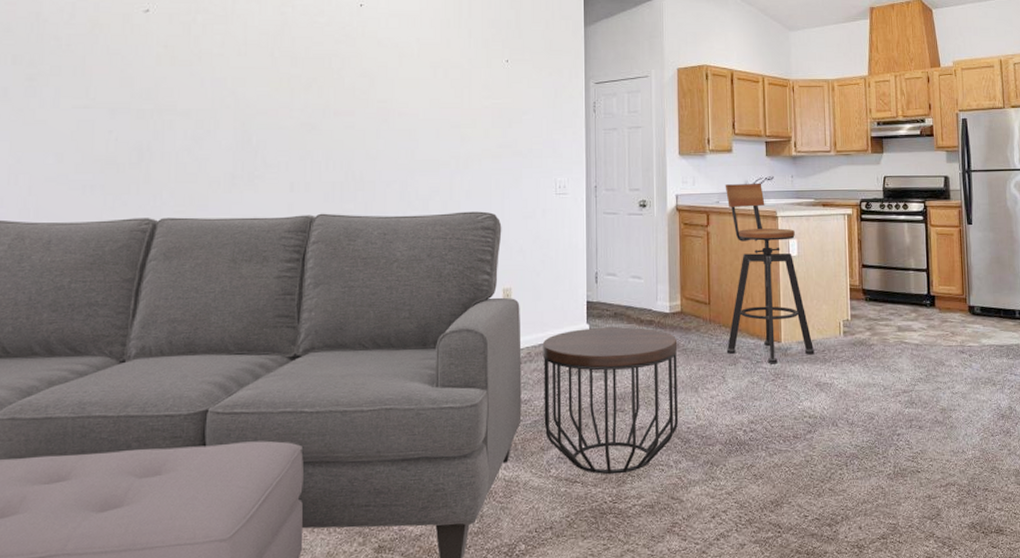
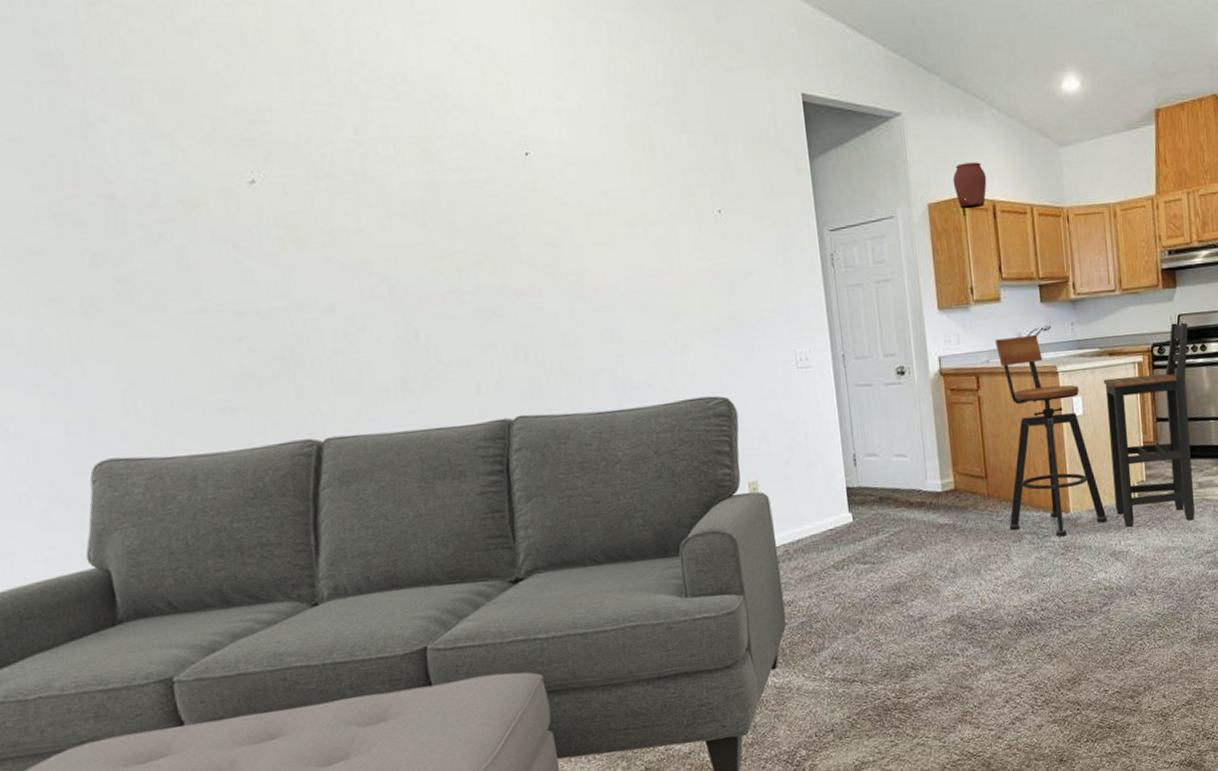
side table: present [542,327,678,475] -> none [800,511,961,671]
vase: none [699,38,727,75] -> present [952,162,987,209]
bar stool: none [816,183,894,361] -> present [1103,323,1195,527]

